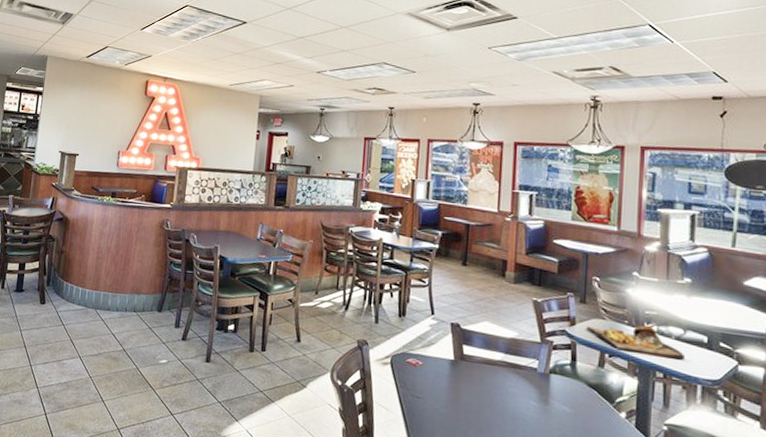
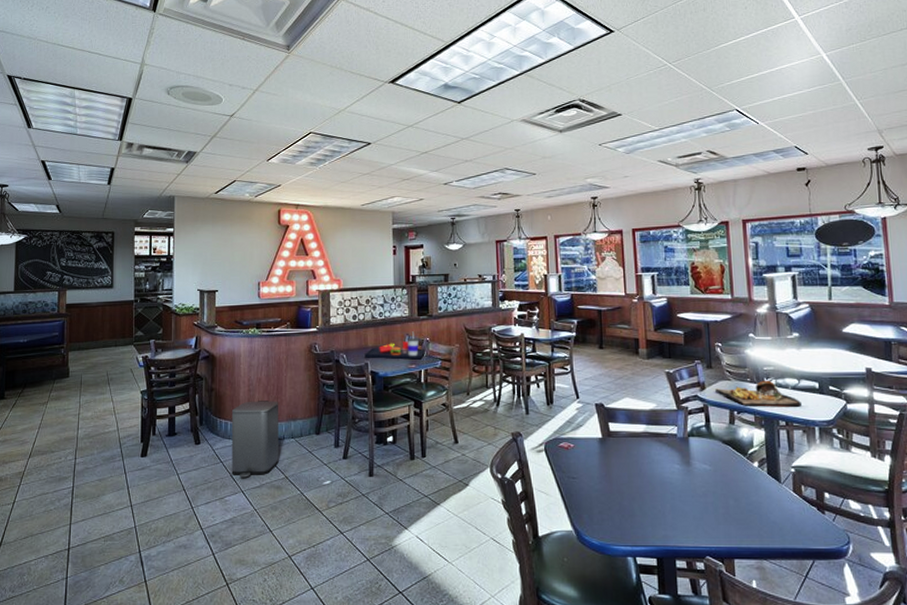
pedal bin: none [72,268,125,344] -> present [231,400,279,478]
food tray: none [215,220,277,251] -> present [365,331,425,360]

